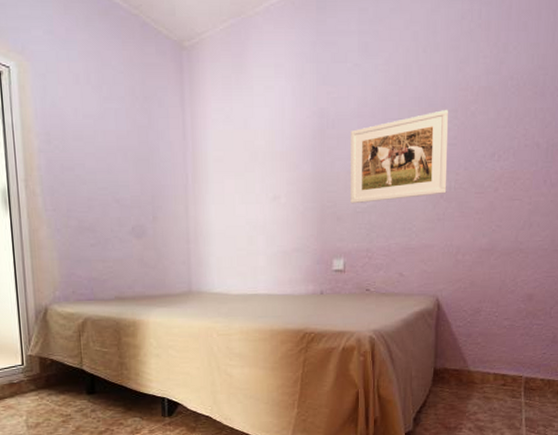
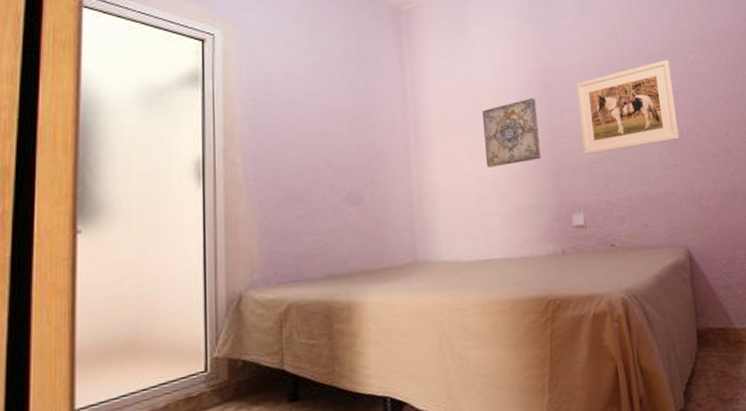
wall art: none [257,144,309,211] -> present [482,98,541,168]

